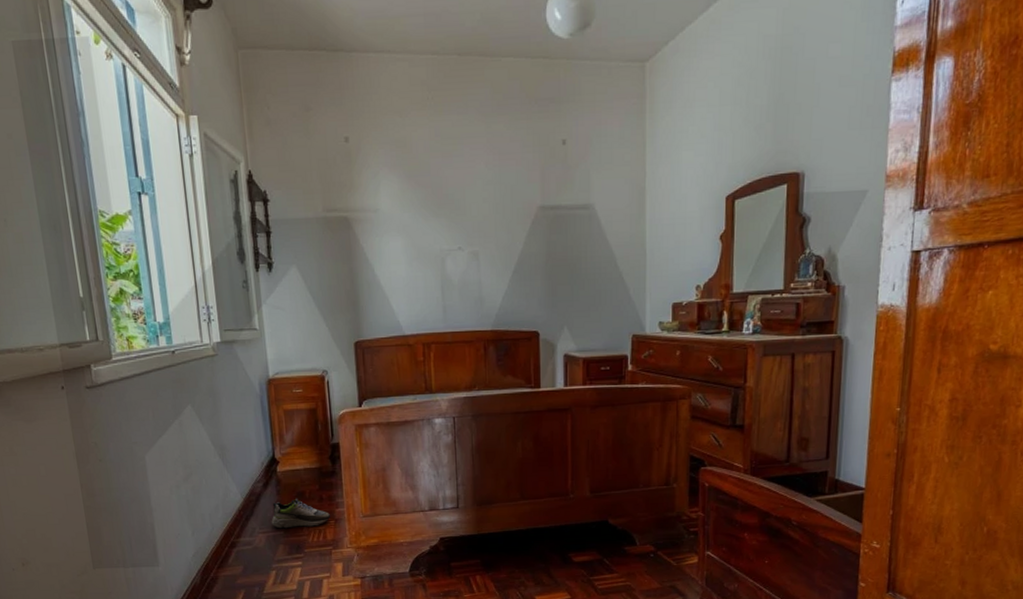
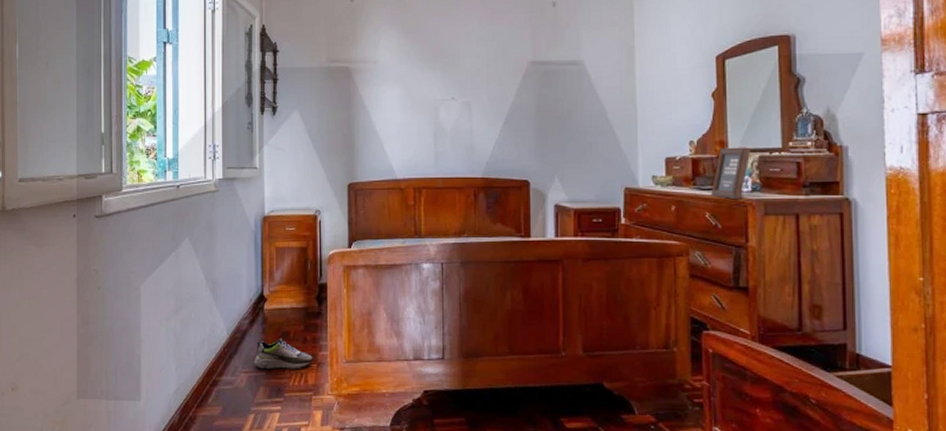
picture frame: none [714,289,755,343] -> present [710,147,751,200]

